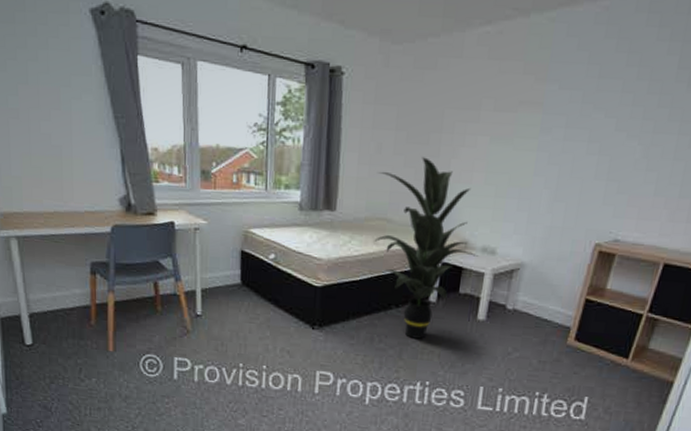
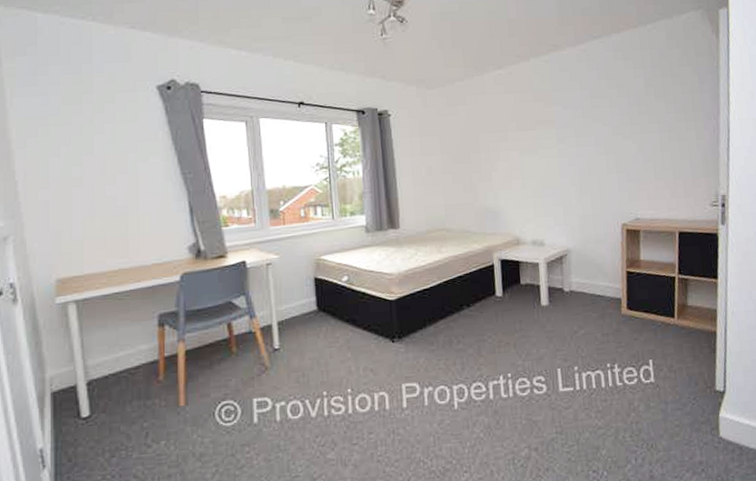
indoor plant: present [374,157,478,339] -> none [432,173,530,334]

